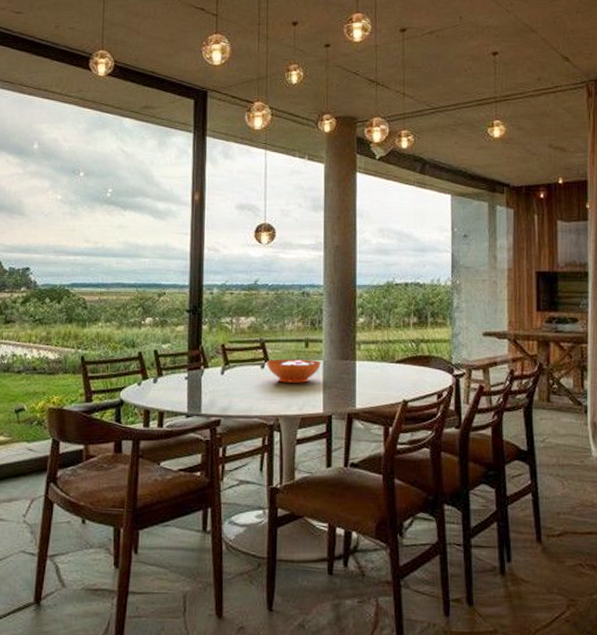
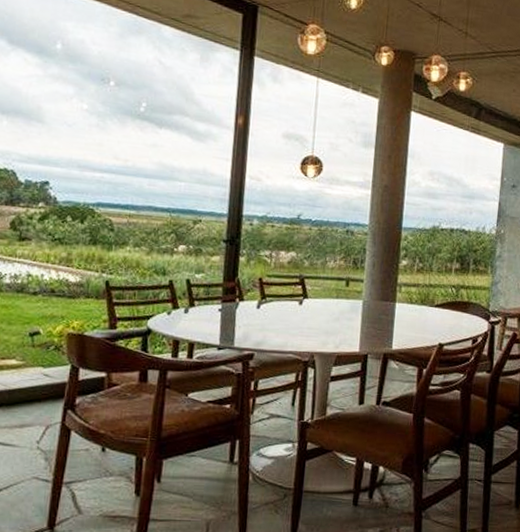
decorative bowl: present [266,358,321,383] -> none [304,296,361,322]

